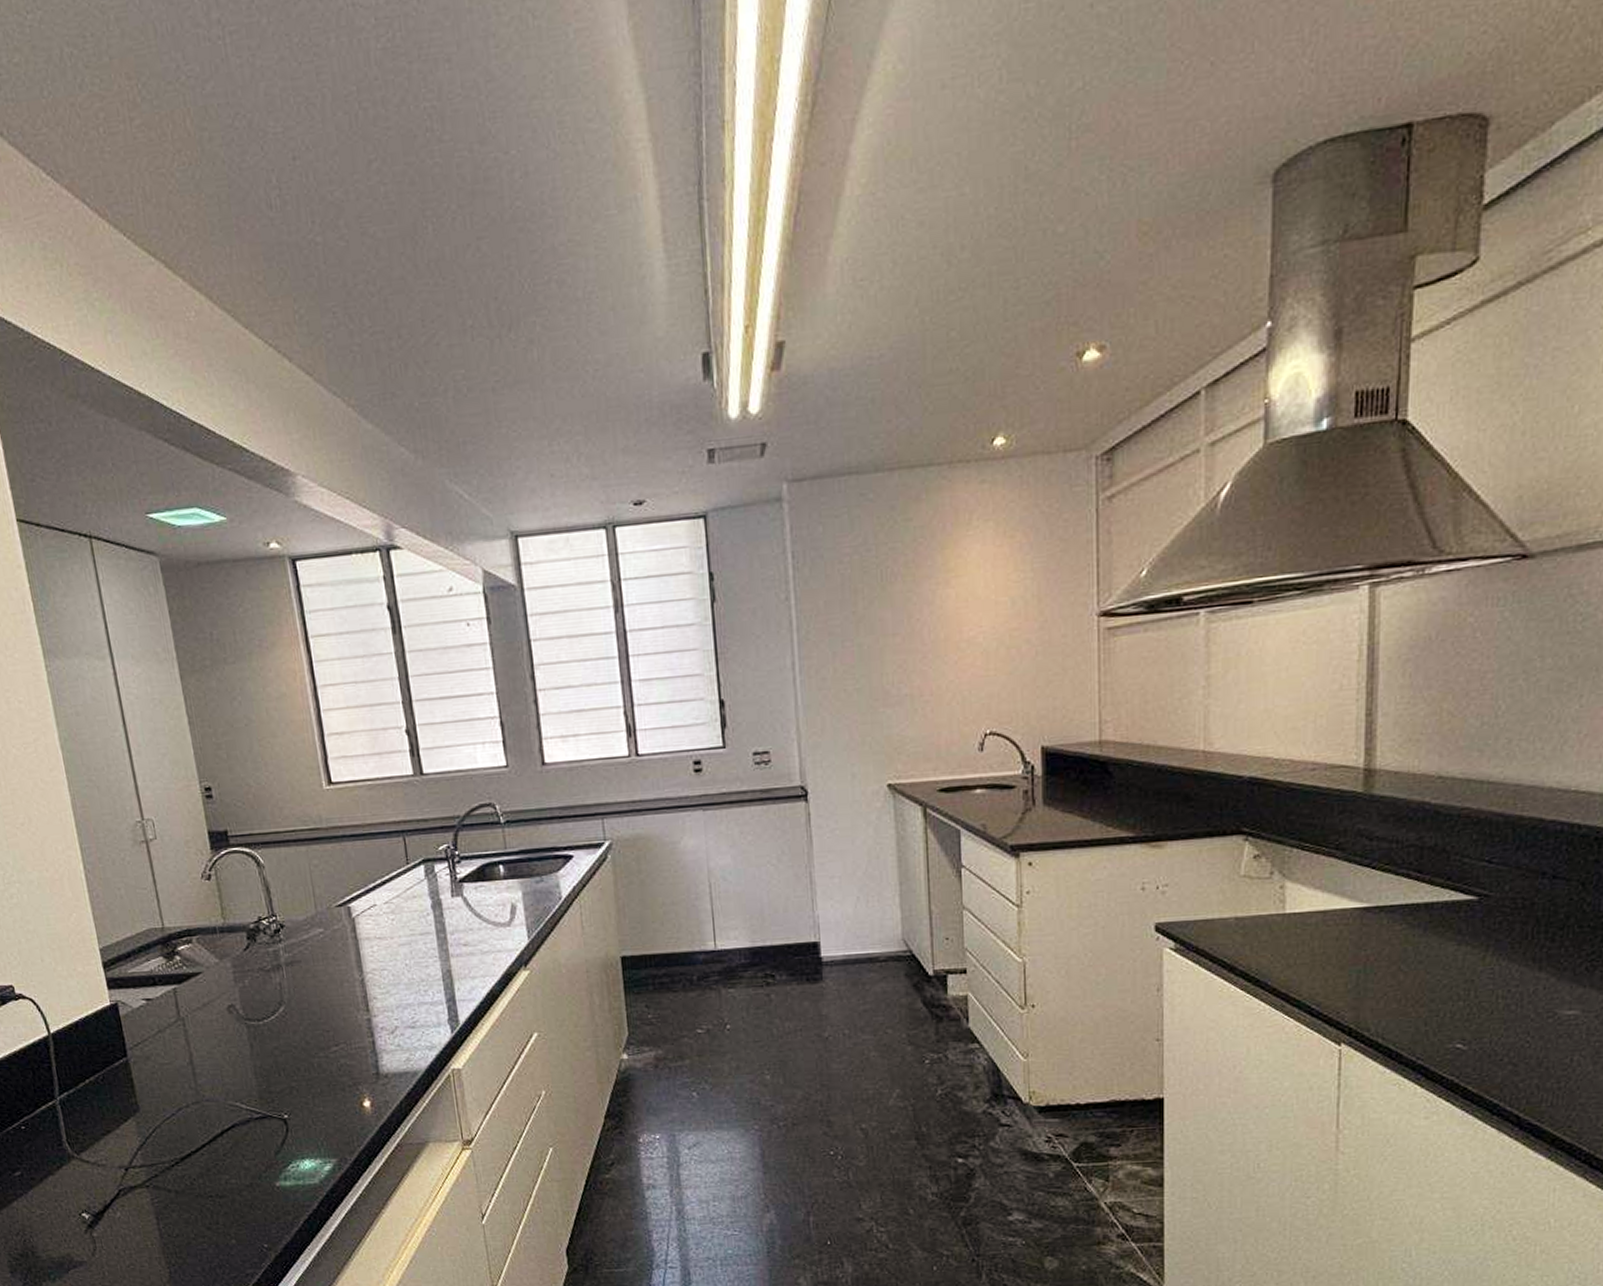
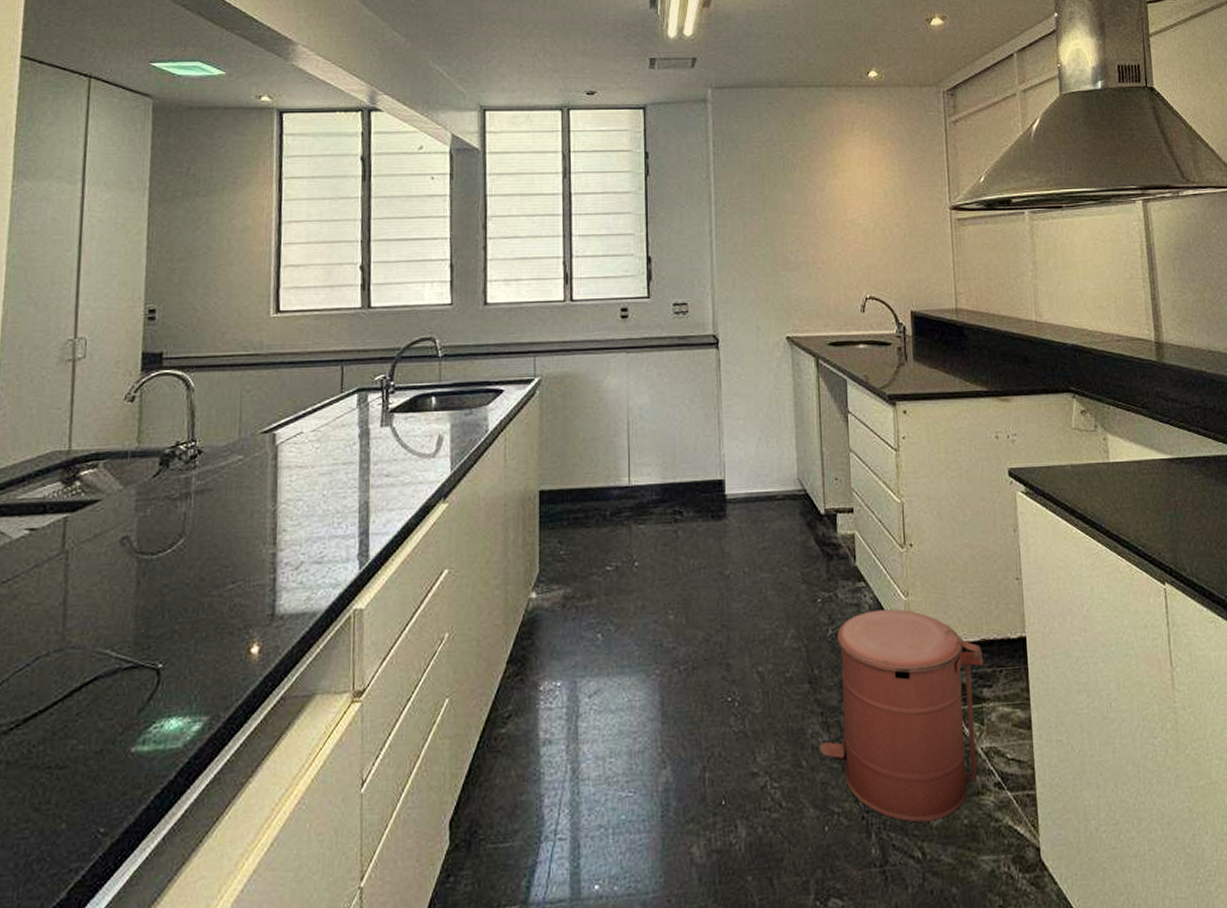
trash can: none [927,1070,1112,1267] -> present [819,609,983,823]

